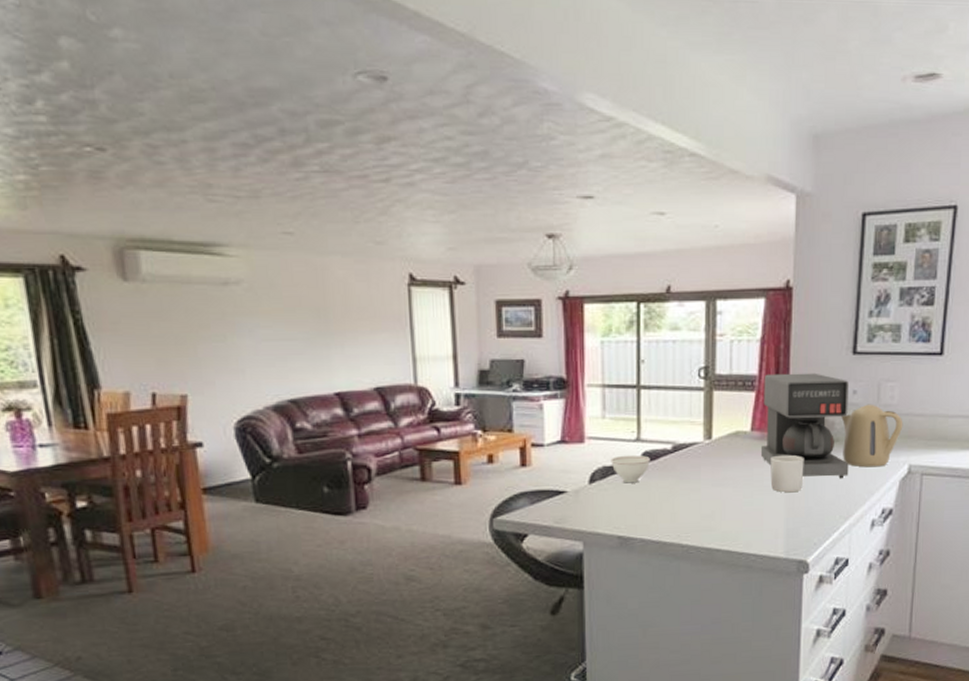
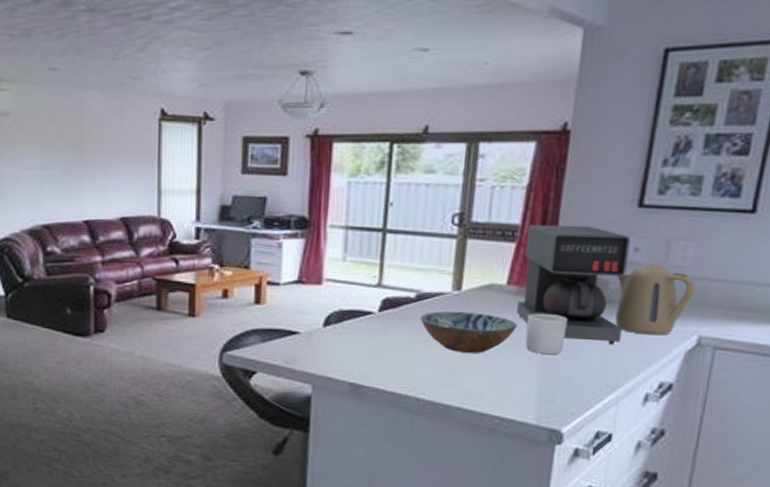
bowl: present [611,455,650,483] -> none [348,300,391,330]
bowl: none [677,458,763,497] -> present [419,311,518,353]

